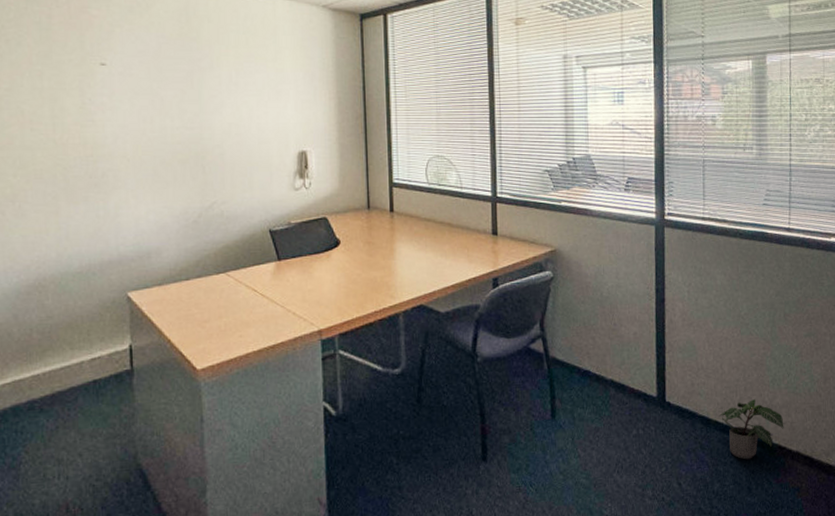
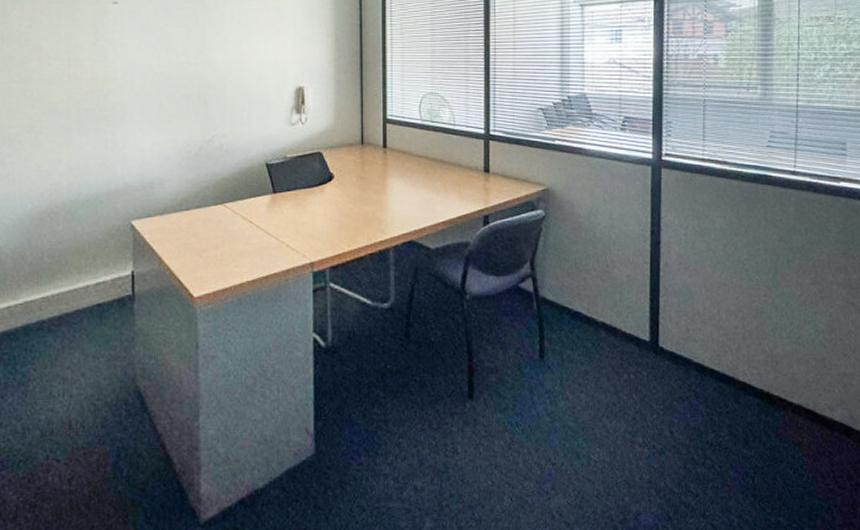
potted plant: present [720,398,784,460] -> none [716,347,785,411]

